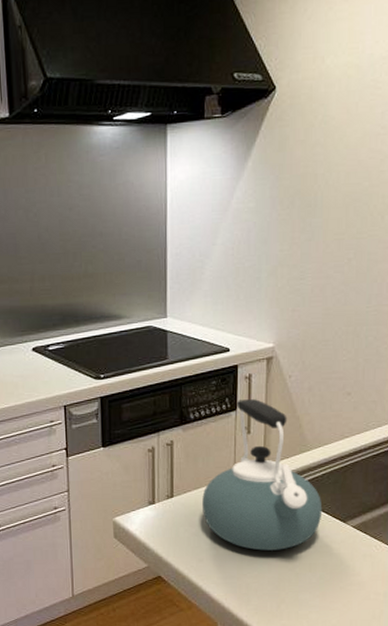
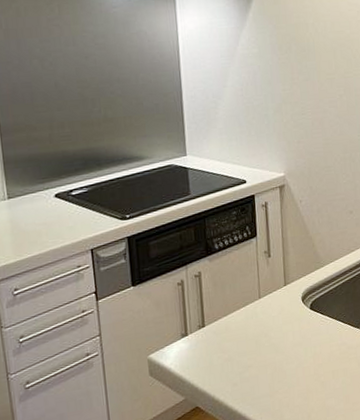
kettle: present [202,399,323,551] -> none [232,224,339,367]

